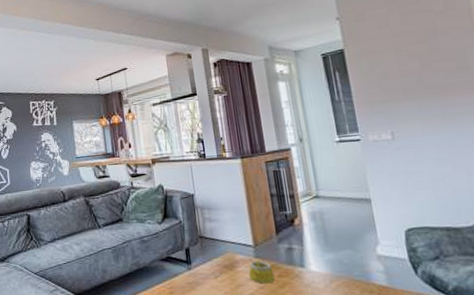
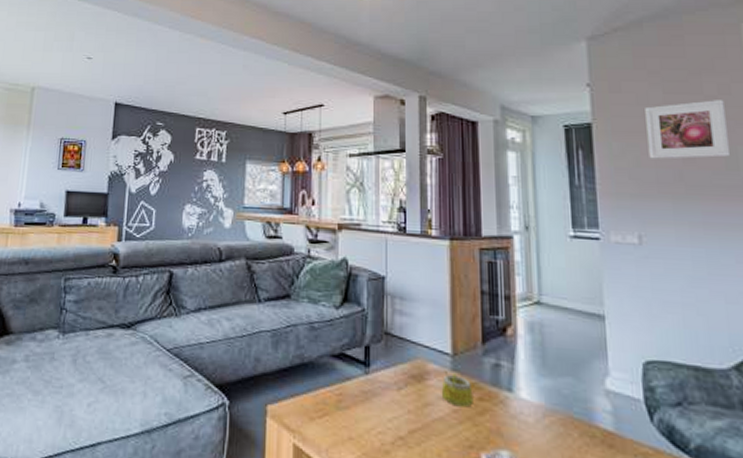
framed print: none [386,13,461,70] -> present [645,100,731,159]

